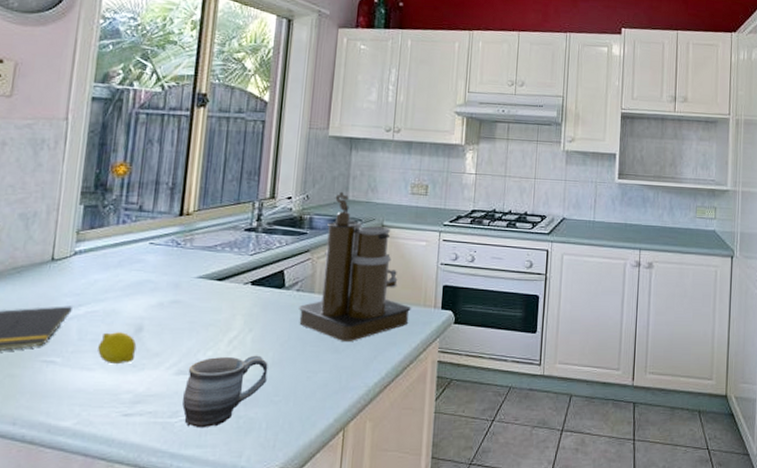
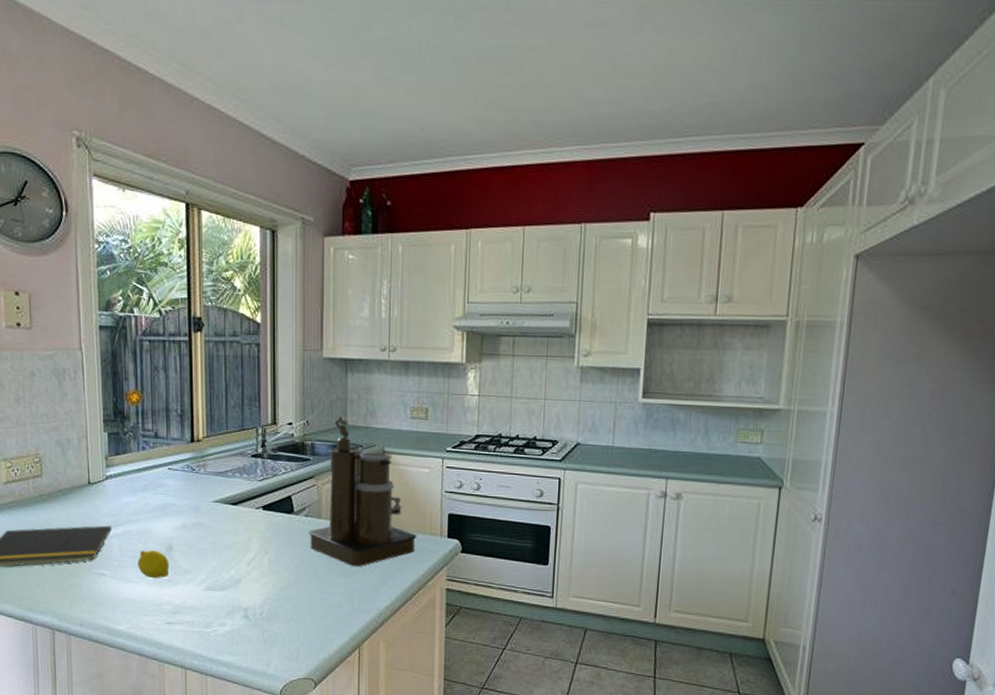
mug: present [182,355,268,428] -> none [213,575,285,639]

